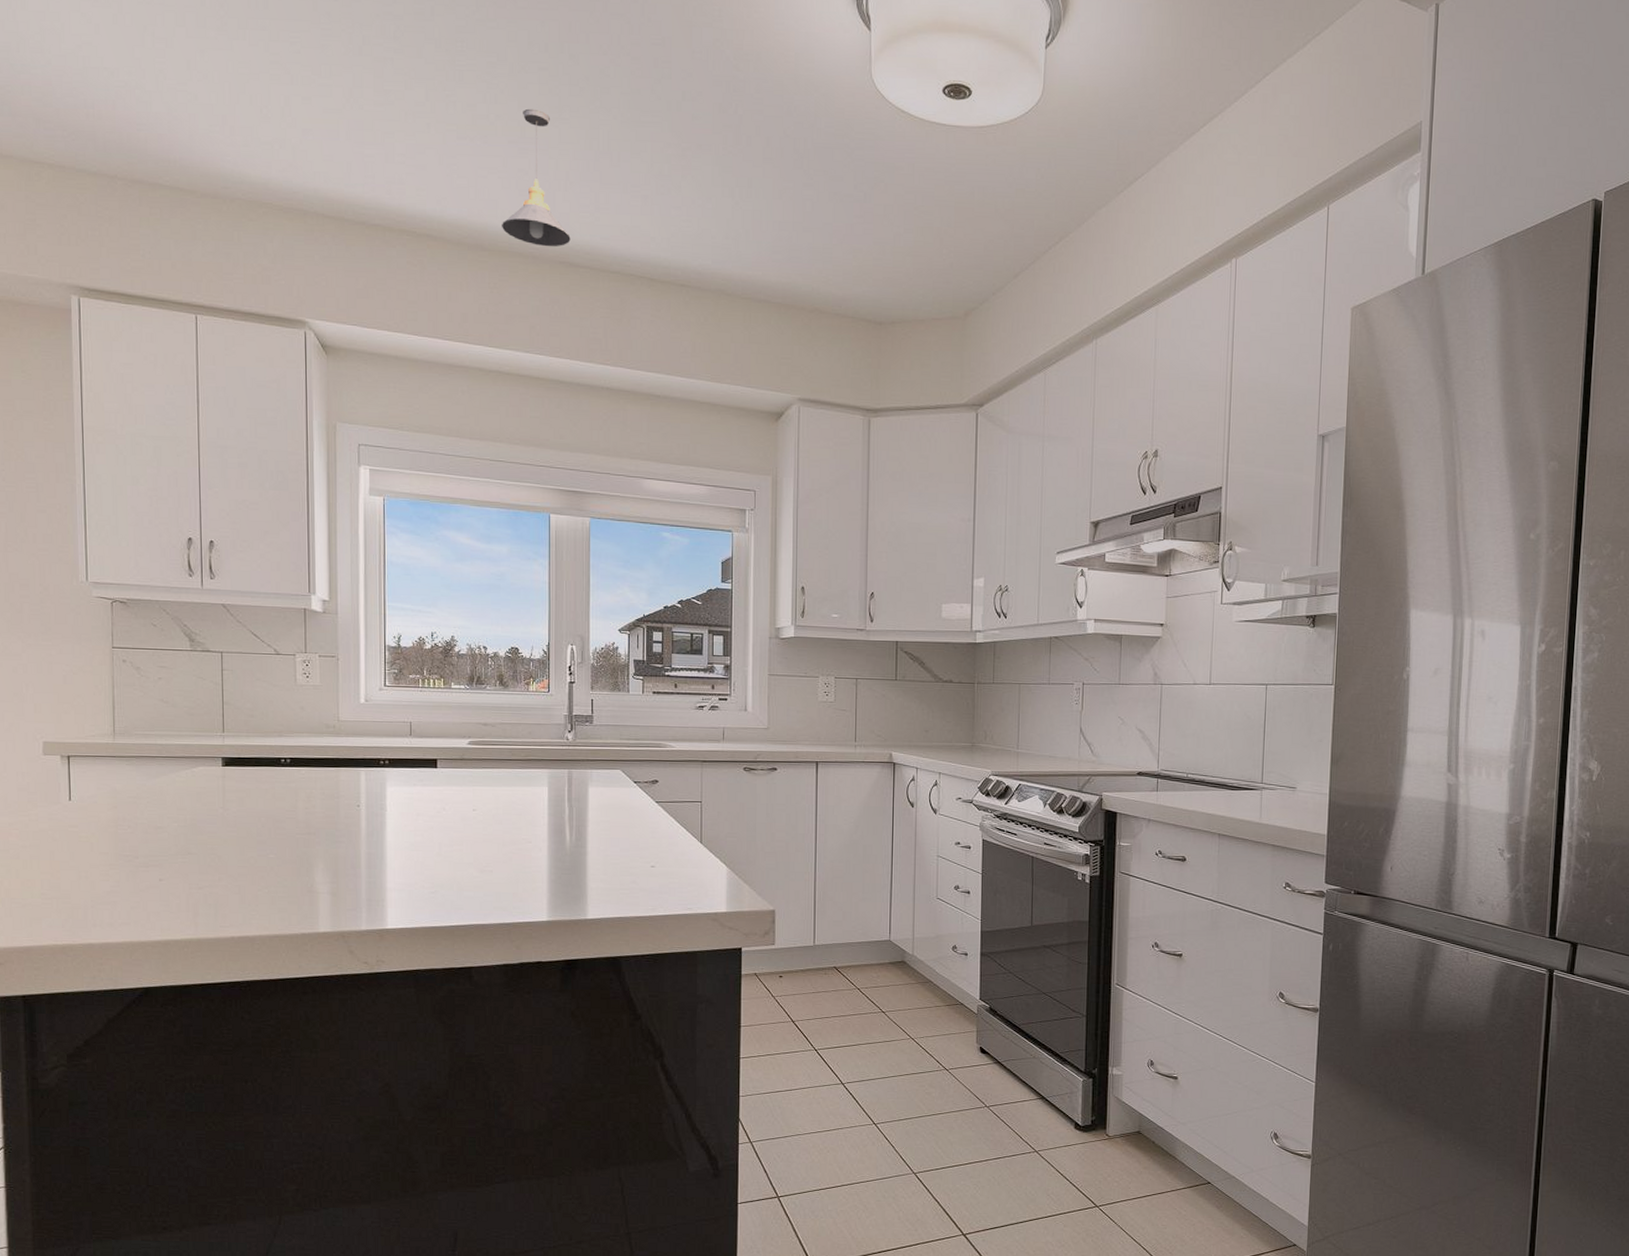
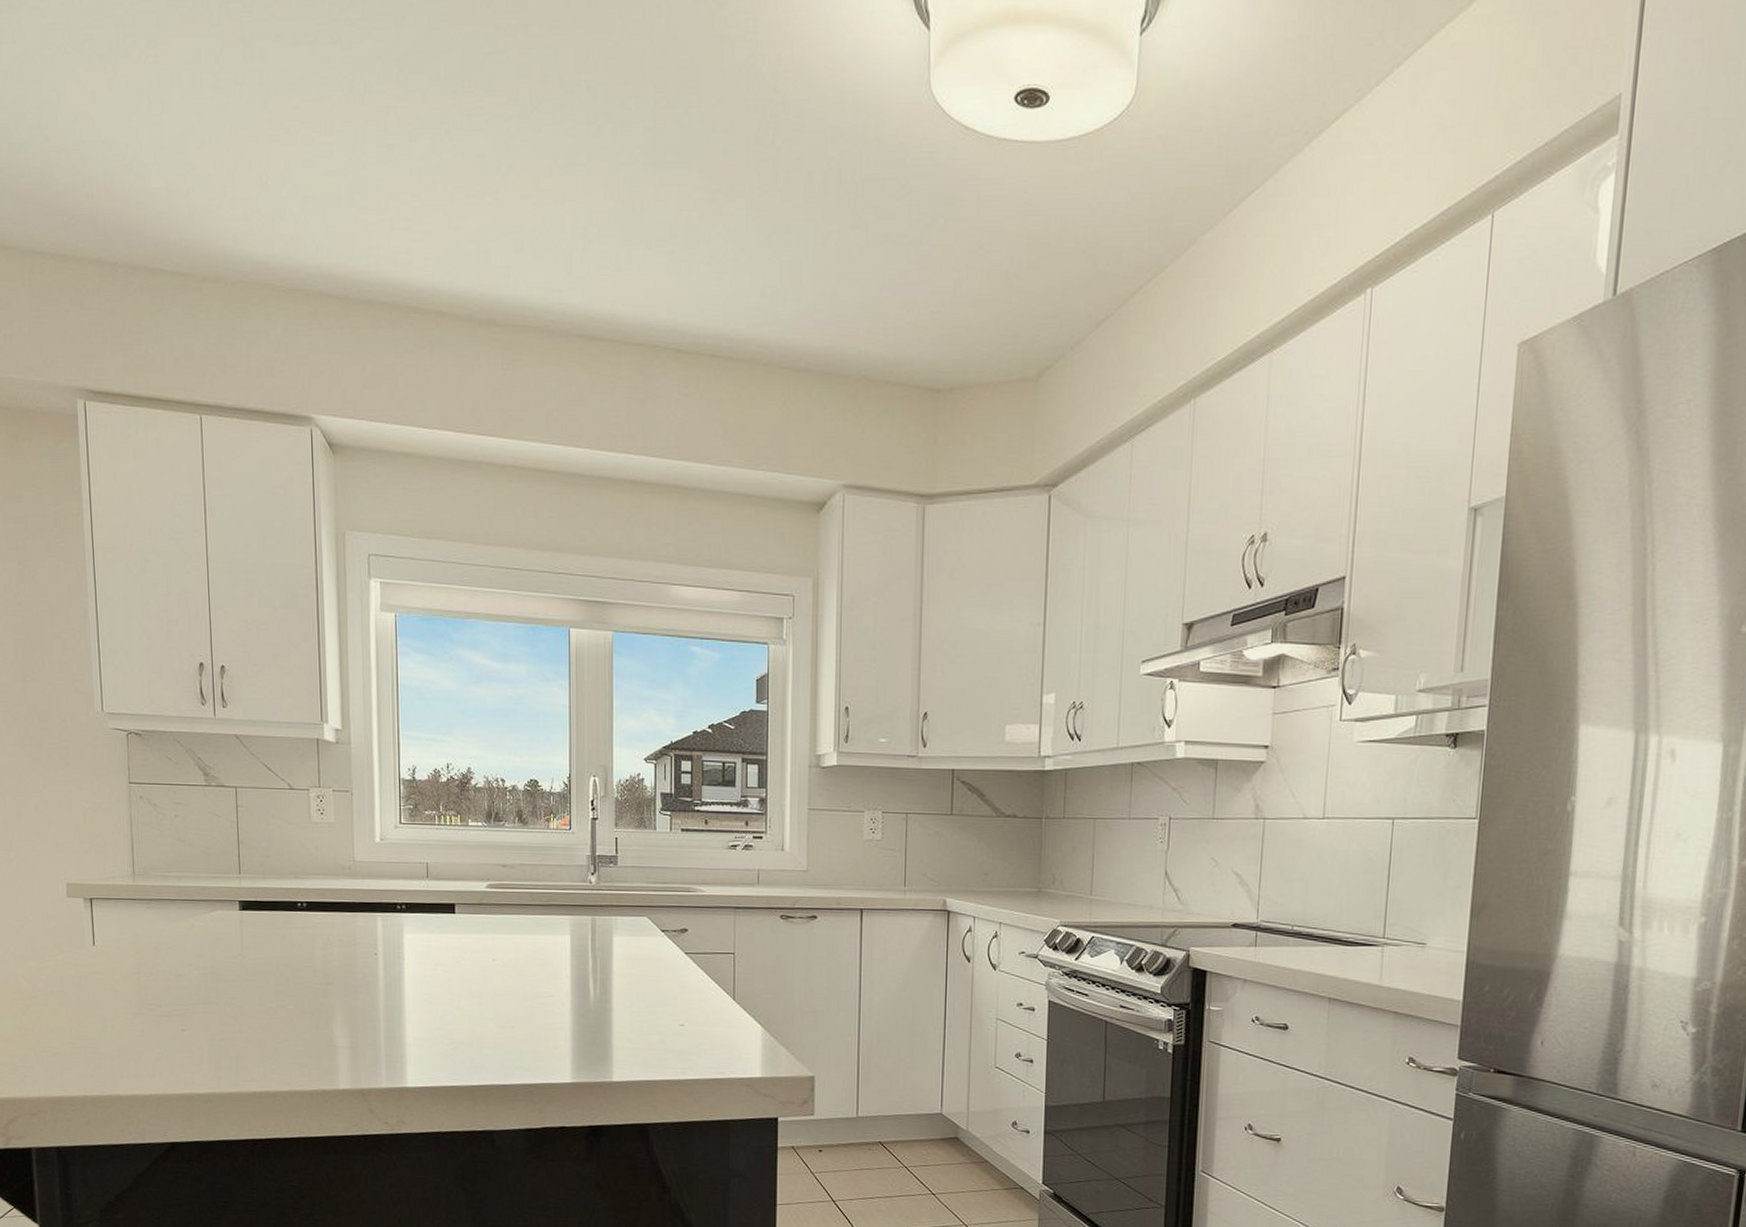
pendant light: present [502,108,571,247] -> none [515,155,589,318]

